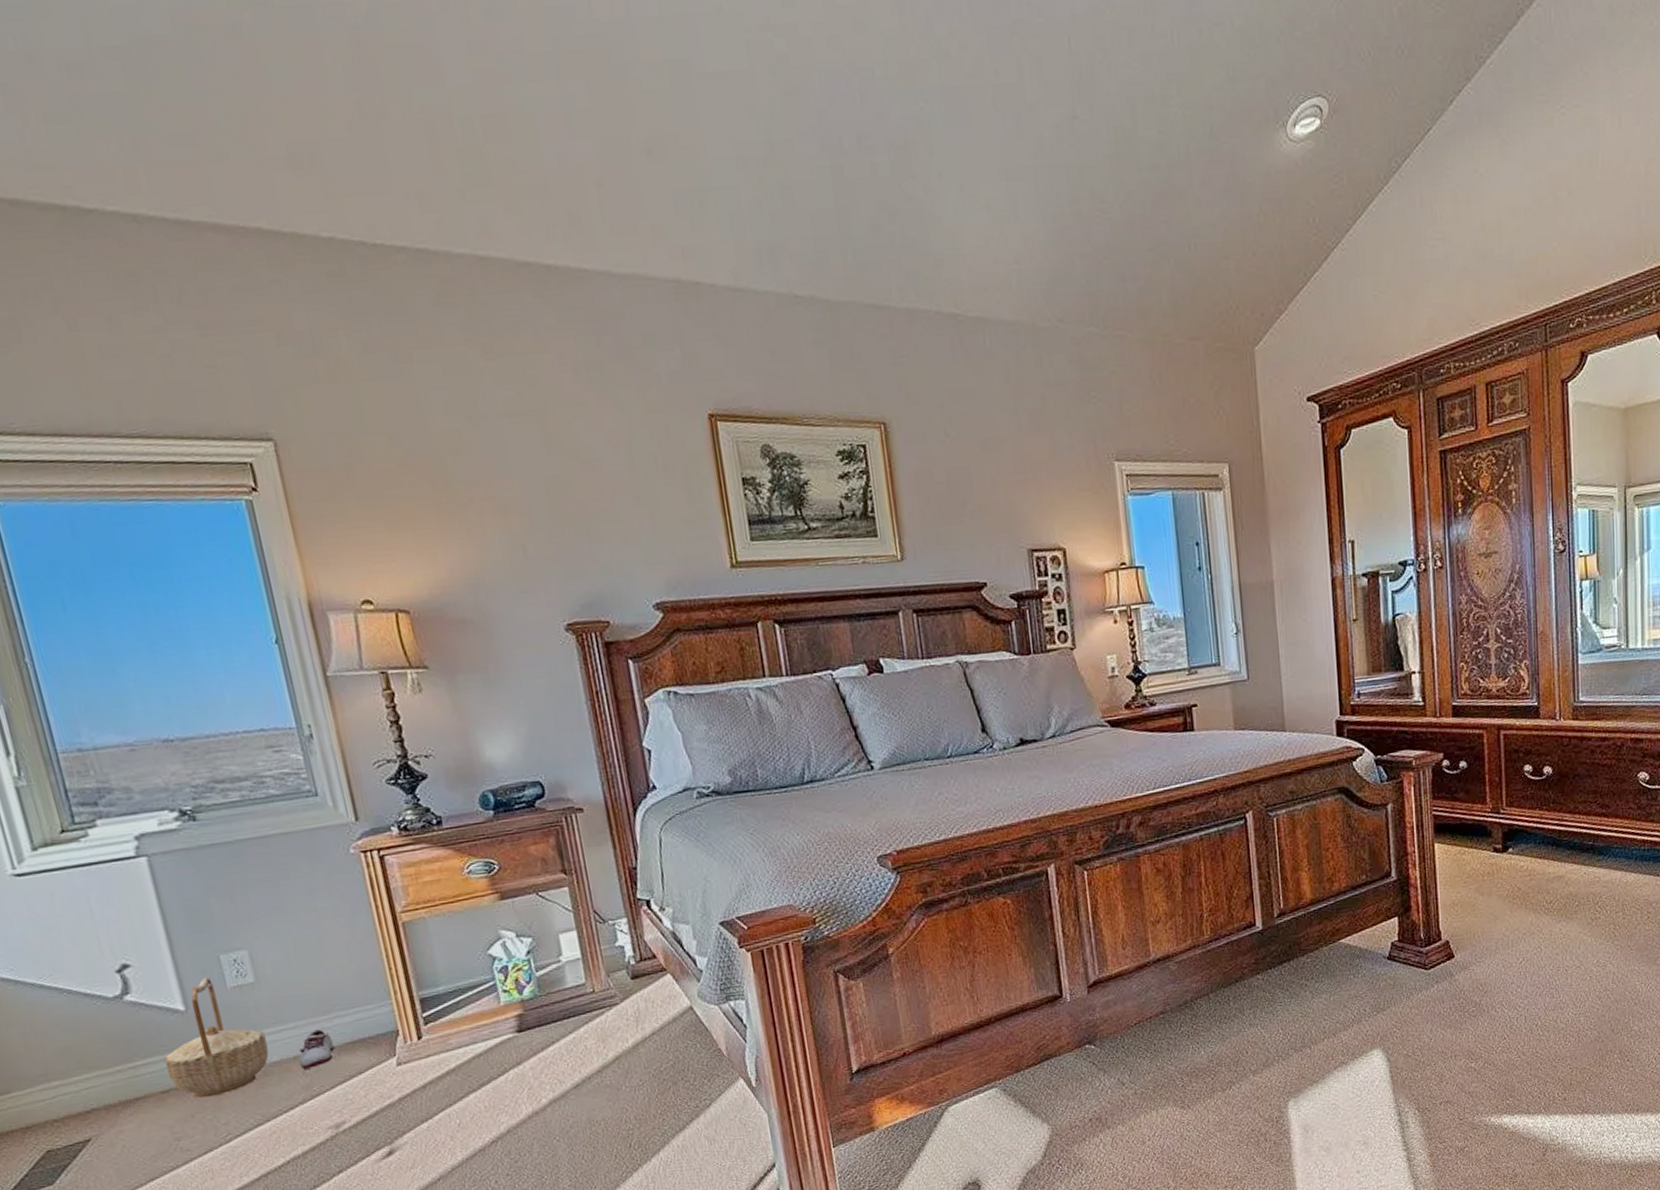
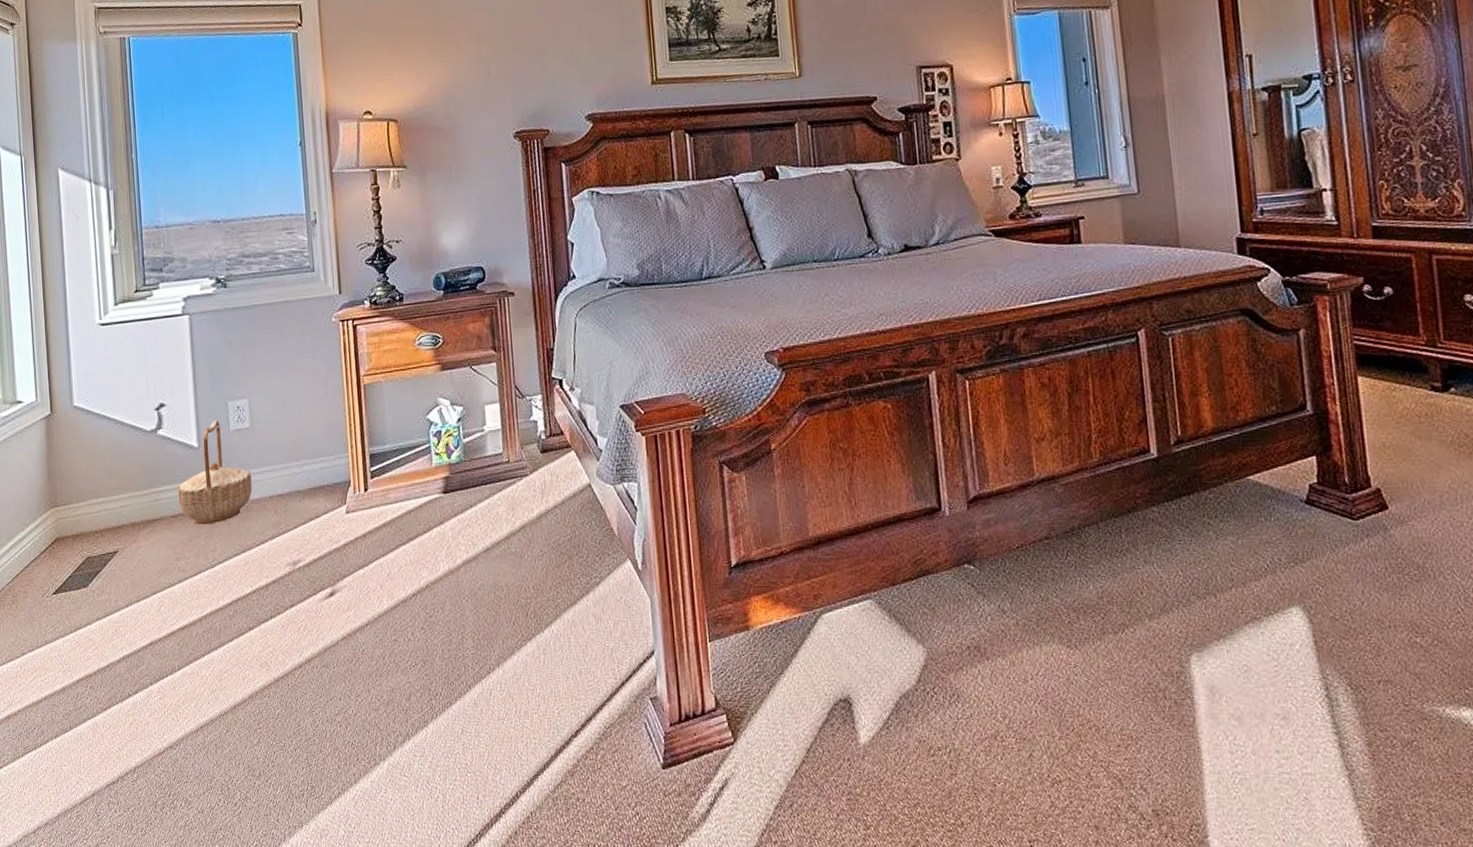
shoe: present [298,1028,335,1069] -> none [273,473,301,508]

